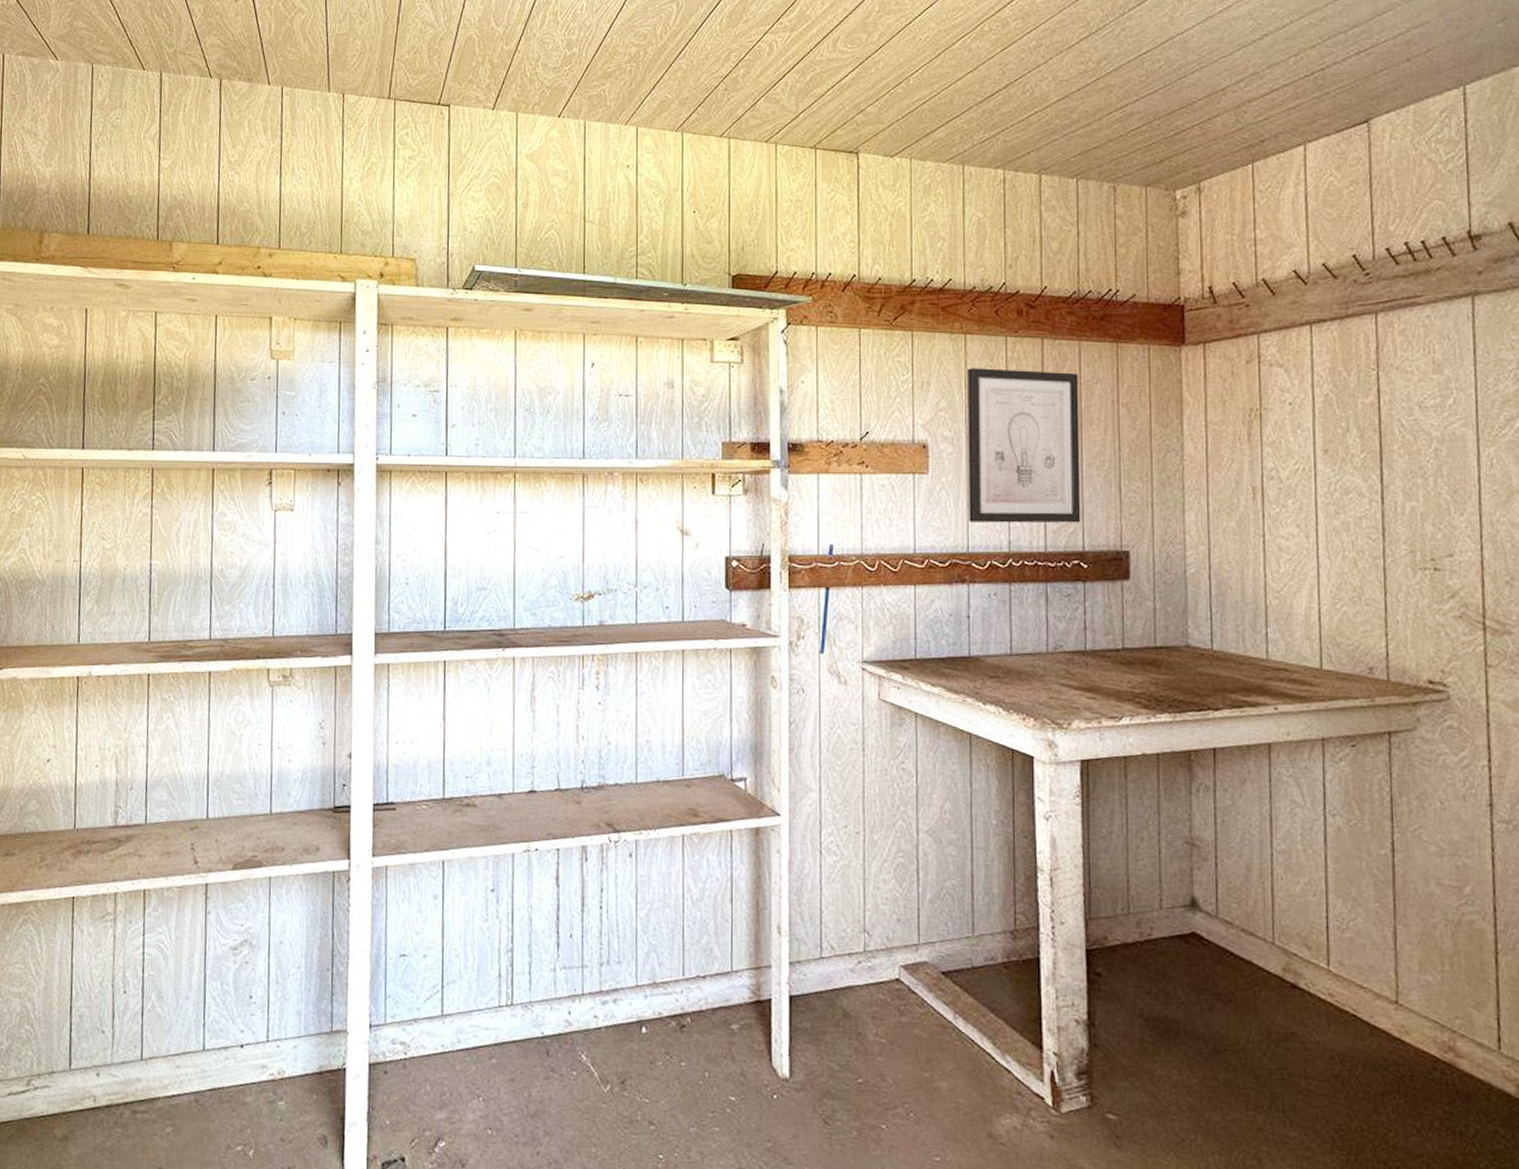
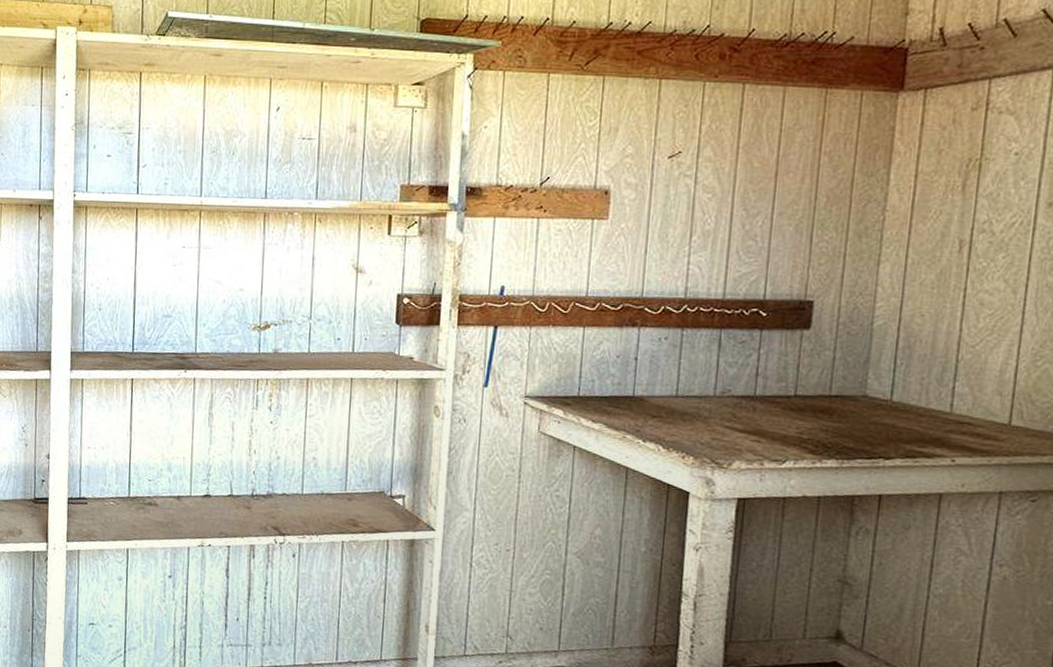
wall art: present [967,368,1081,523] -> none [646,114,780,272]

